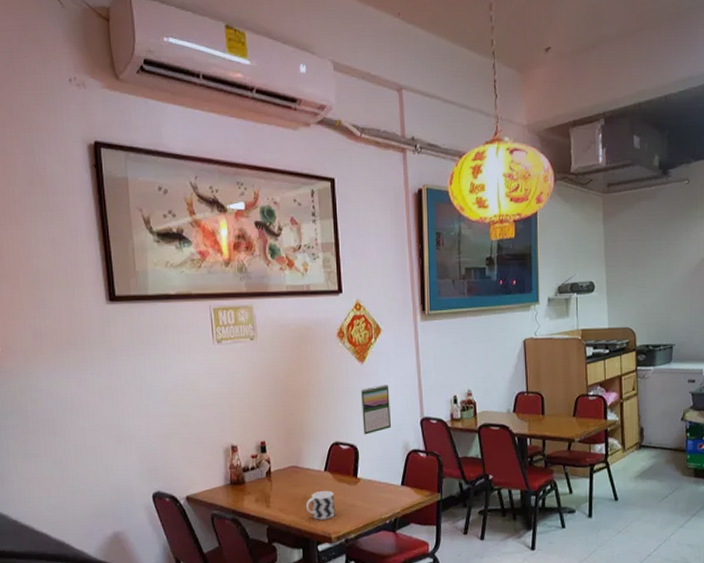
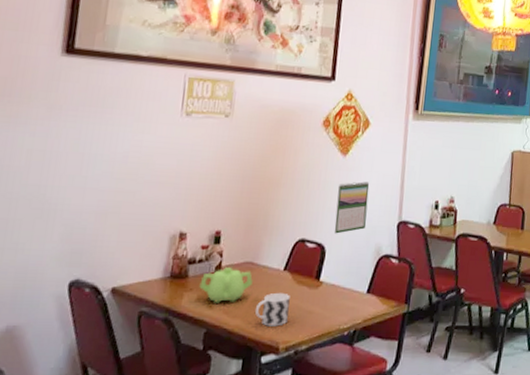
teapot: none [255,472,299,503] -> present [199,267,253,303]

